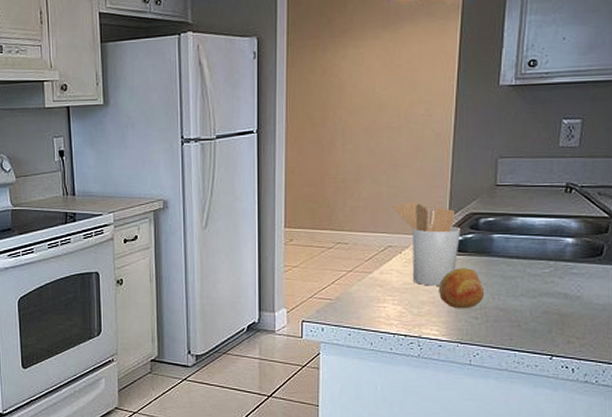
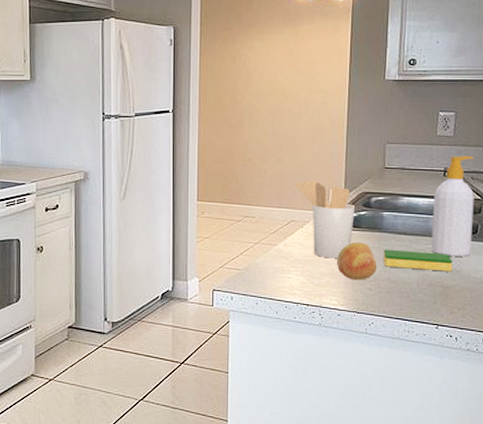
dish sponge: none [491,275,572,298] -> present [383,249,453,272]
soap bottle: none [547,168,601,281] -> present [431,156,474,257]

